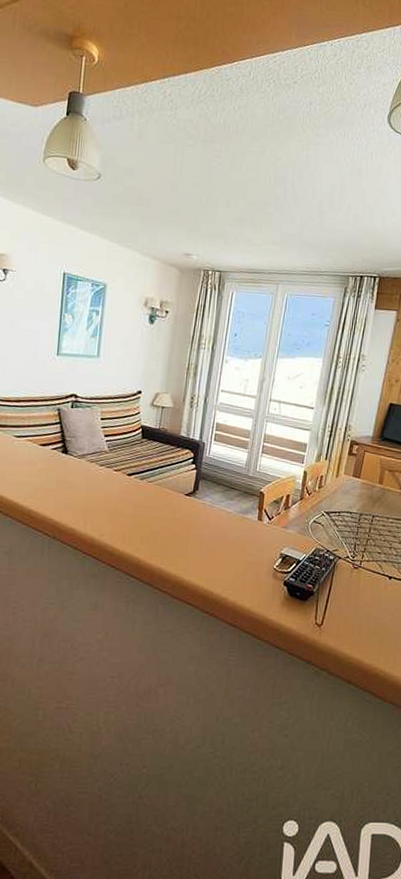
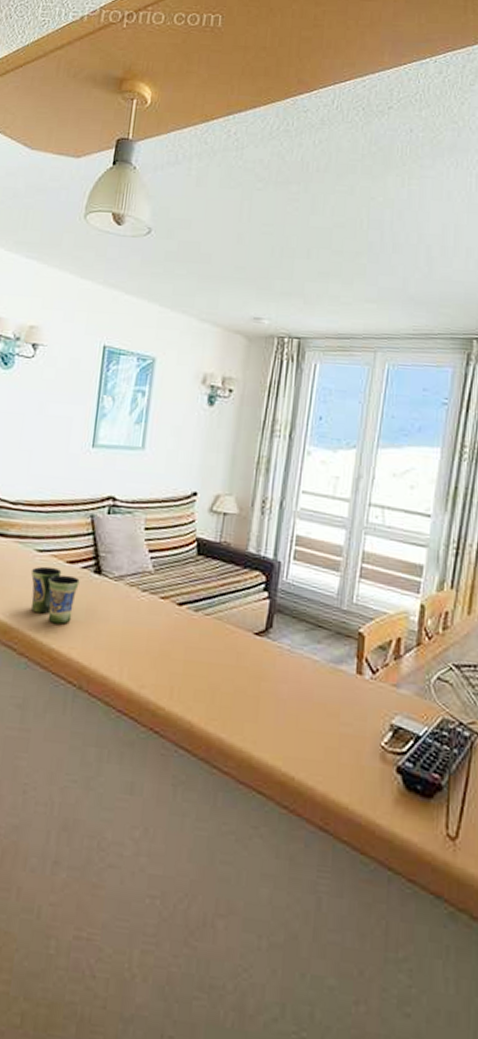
cup: none [11,448,51,492] -> present [30,566,80,624]

